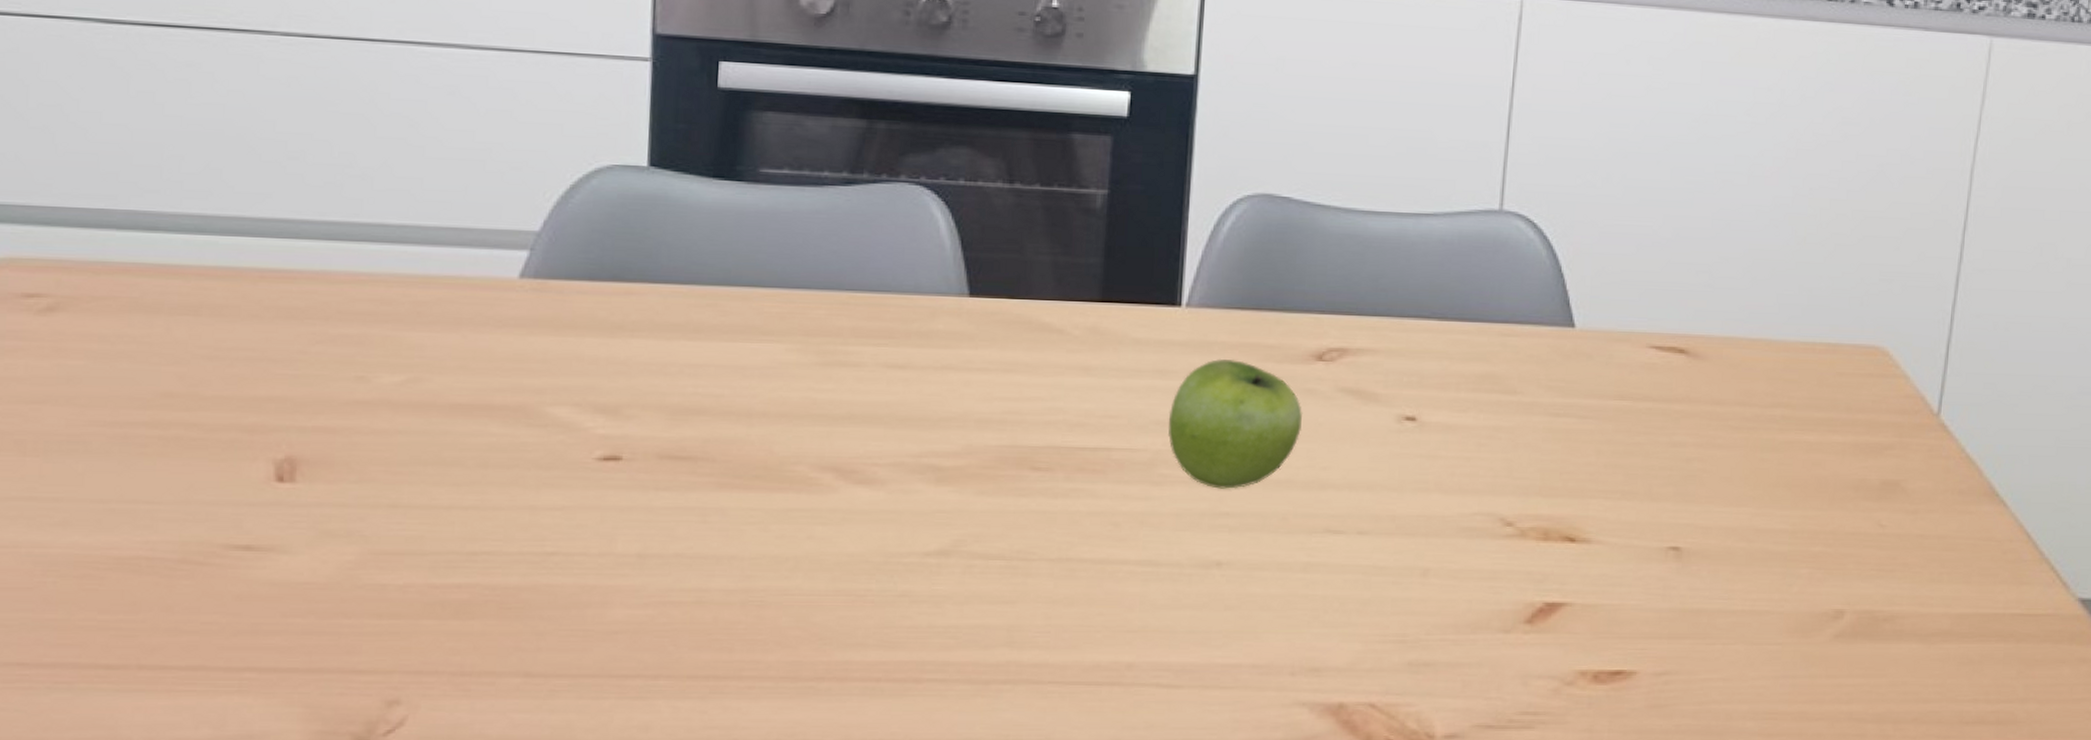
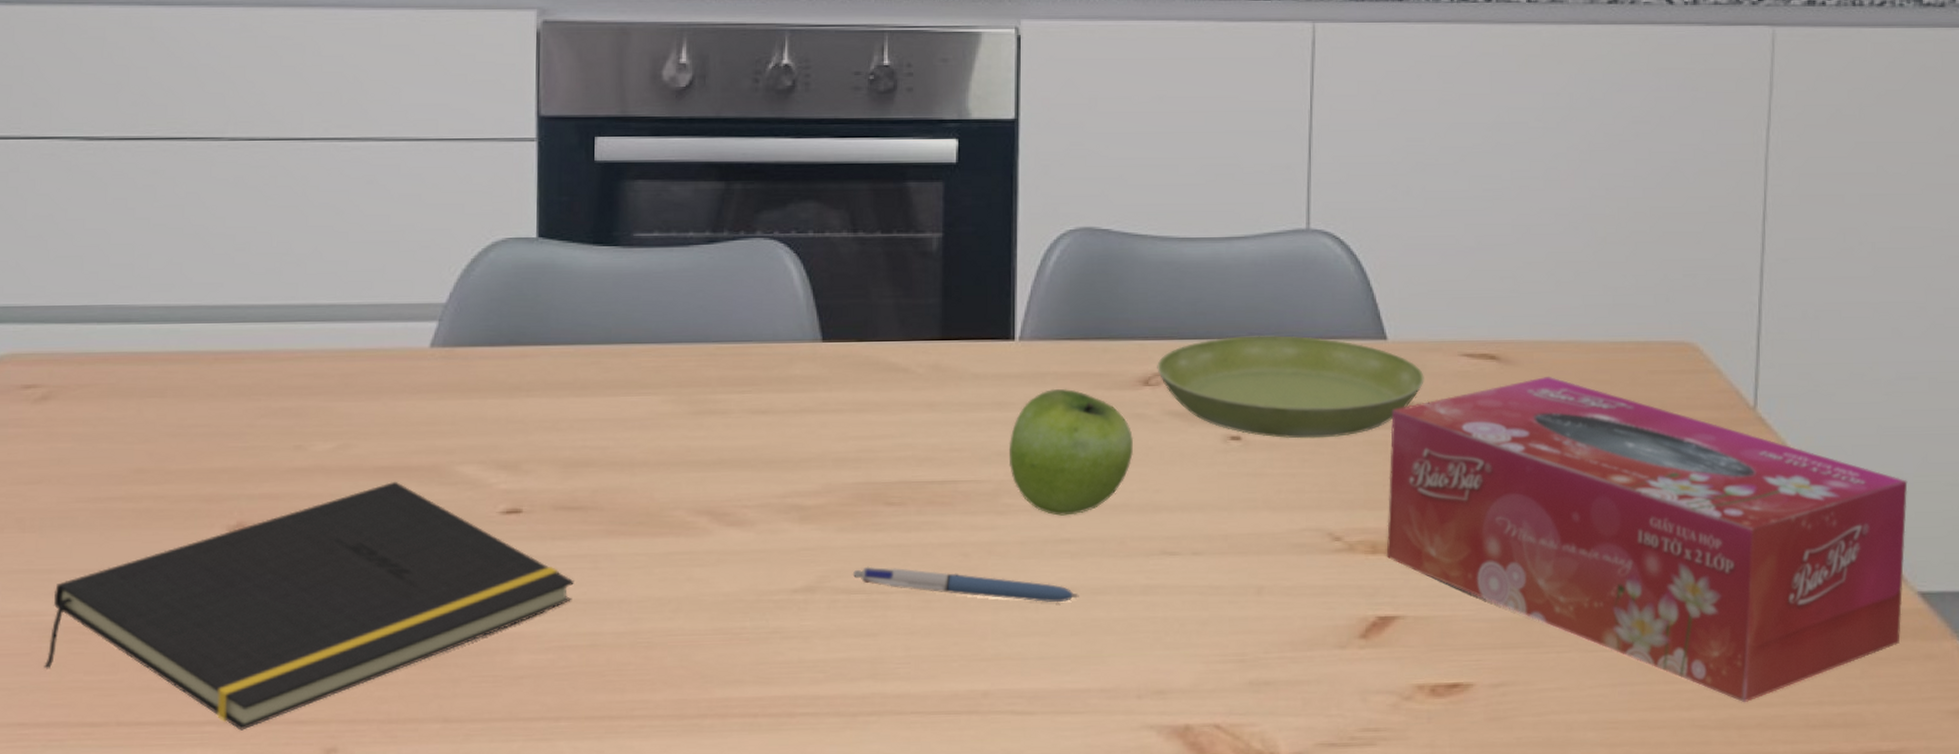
notepad: none [49,421,679,678] -> present [44,482,574,731]
pen: none [992,532,1235,576] -> present [853,566,1079,602]
saucer: none [1332,315,1610,424] -> present [1157,335,1424,439]
tissue box: none [1559,372,2079,699] -> present [1387,376,1908,703]

